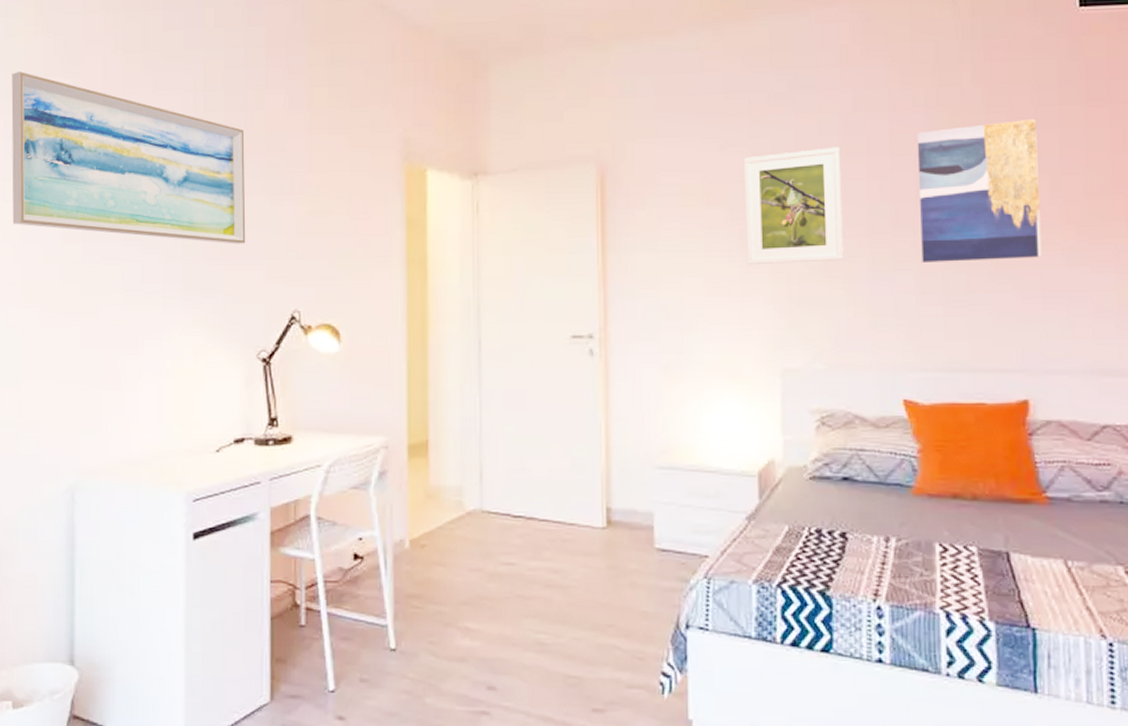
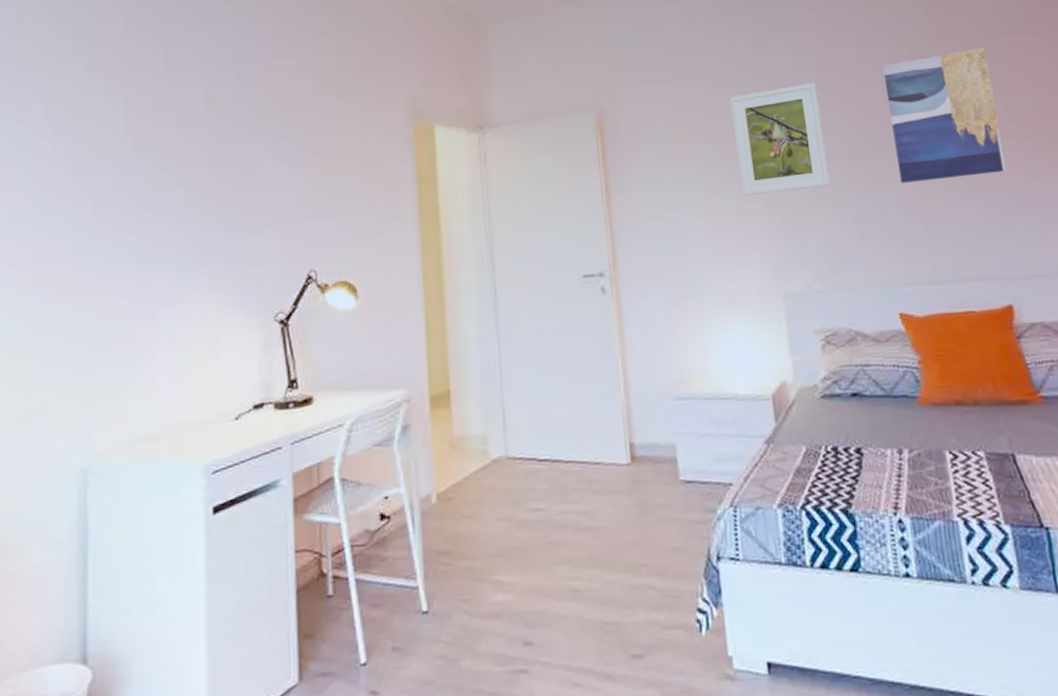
wall art: present [11,71,246,244] -> none [22,55,260,209]

